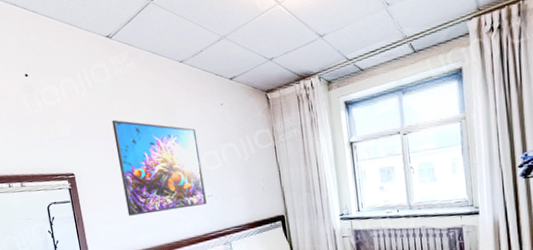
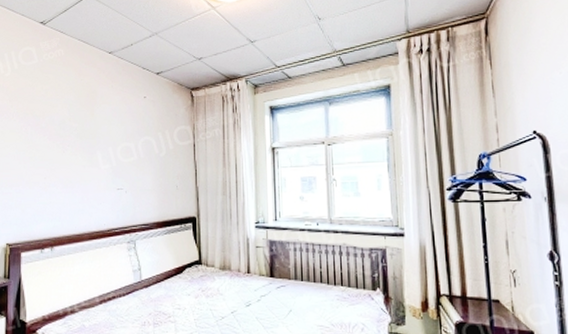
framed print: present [112,119,207,216] -> none [30,102,115,202]

